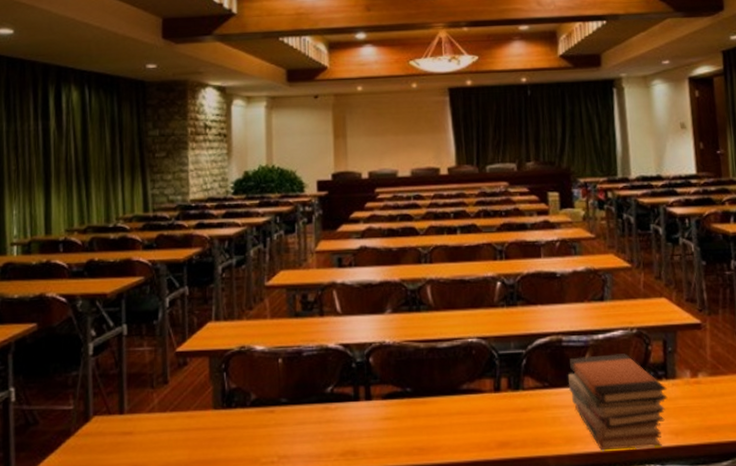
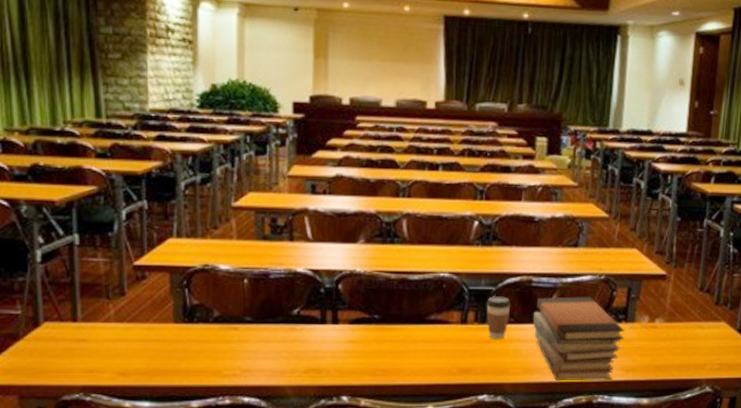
coffee cup: none [518,359,544,407] -> present [486,296,511,340]

